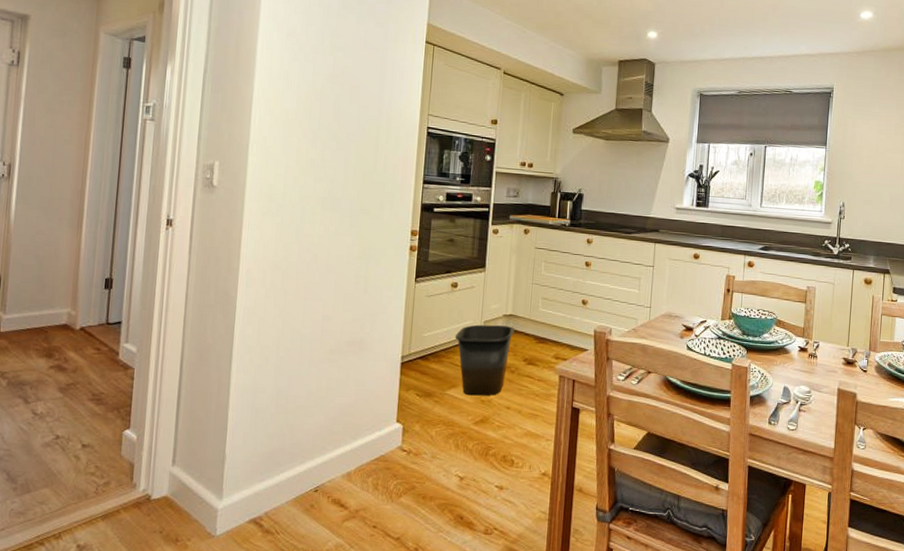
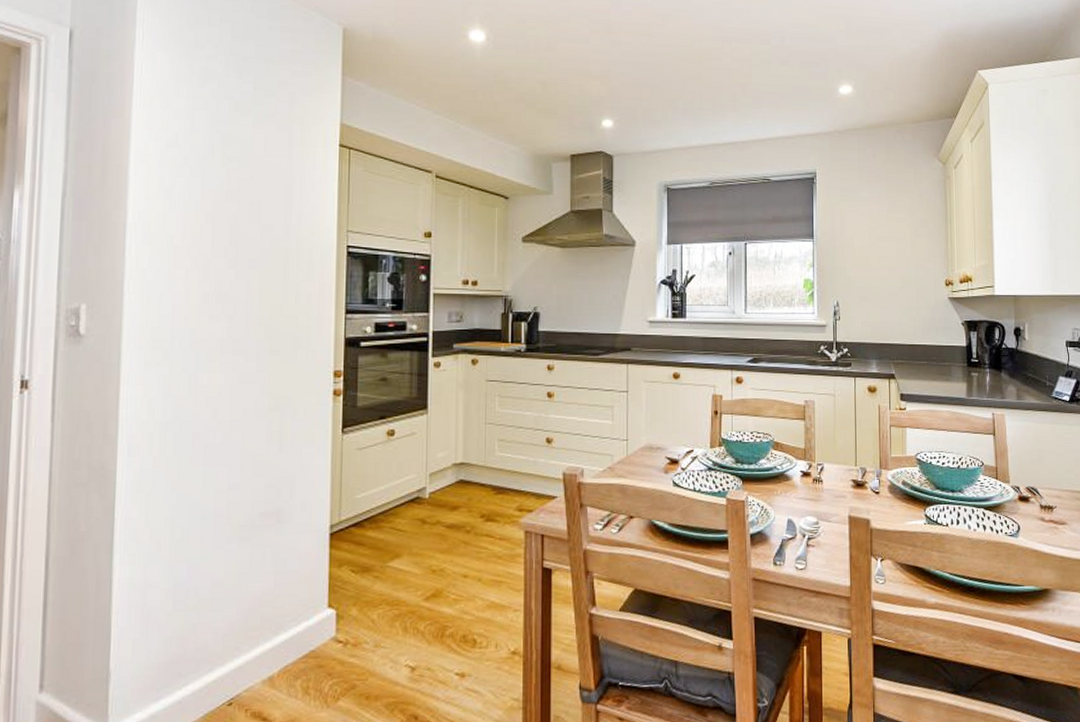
waste bin: present [455,324,514,396] -> none [395,476,467,566]

